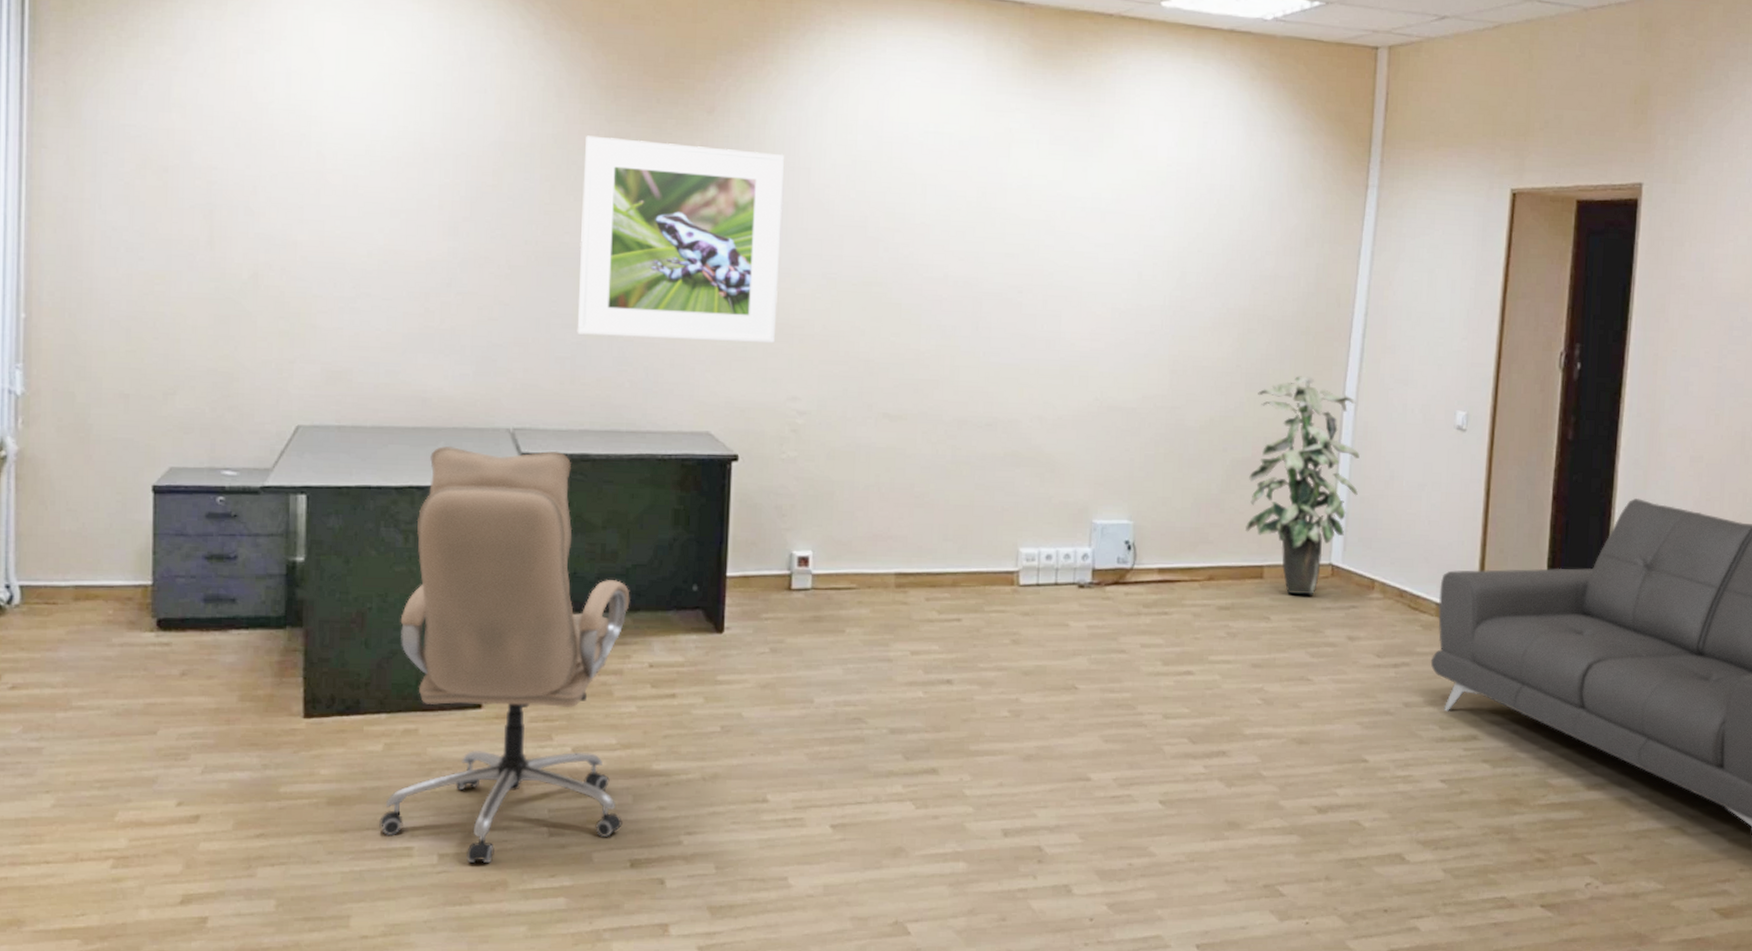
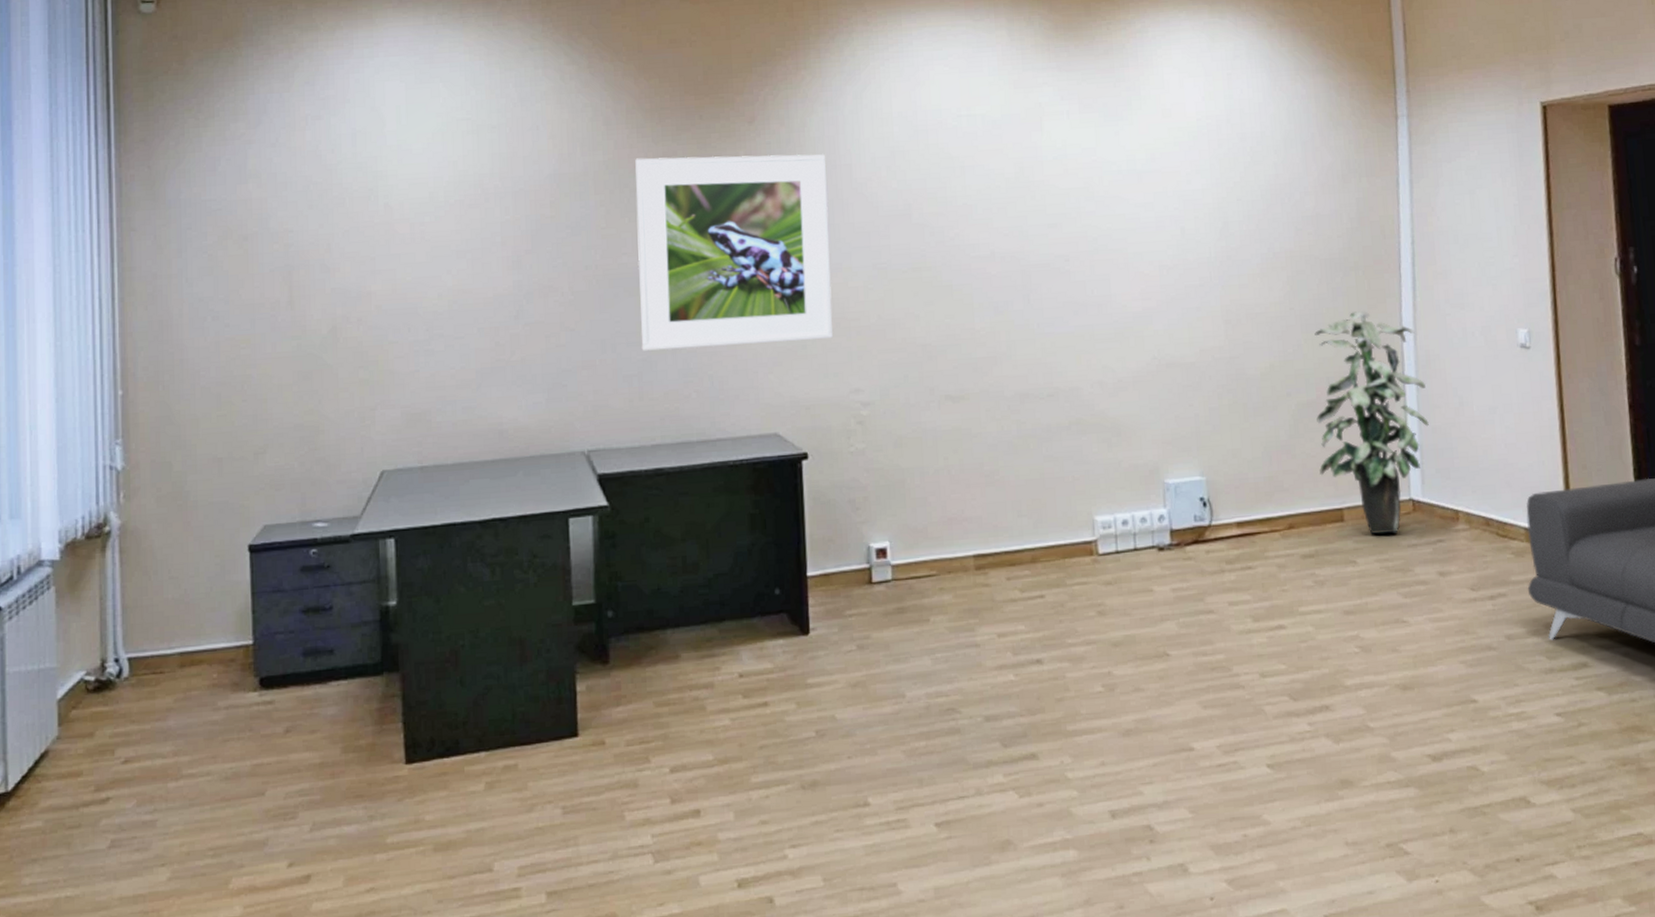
office chair: present [378,445,630,864] -> none [485,468,726,900]

